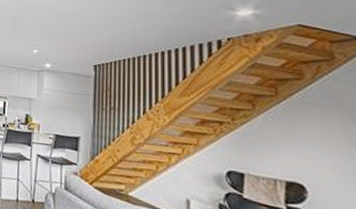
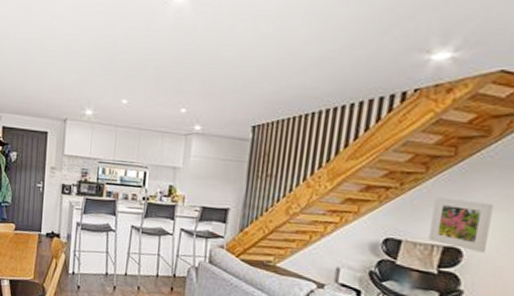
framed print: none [267,132,328,189] -> present [428,196,494,253]

